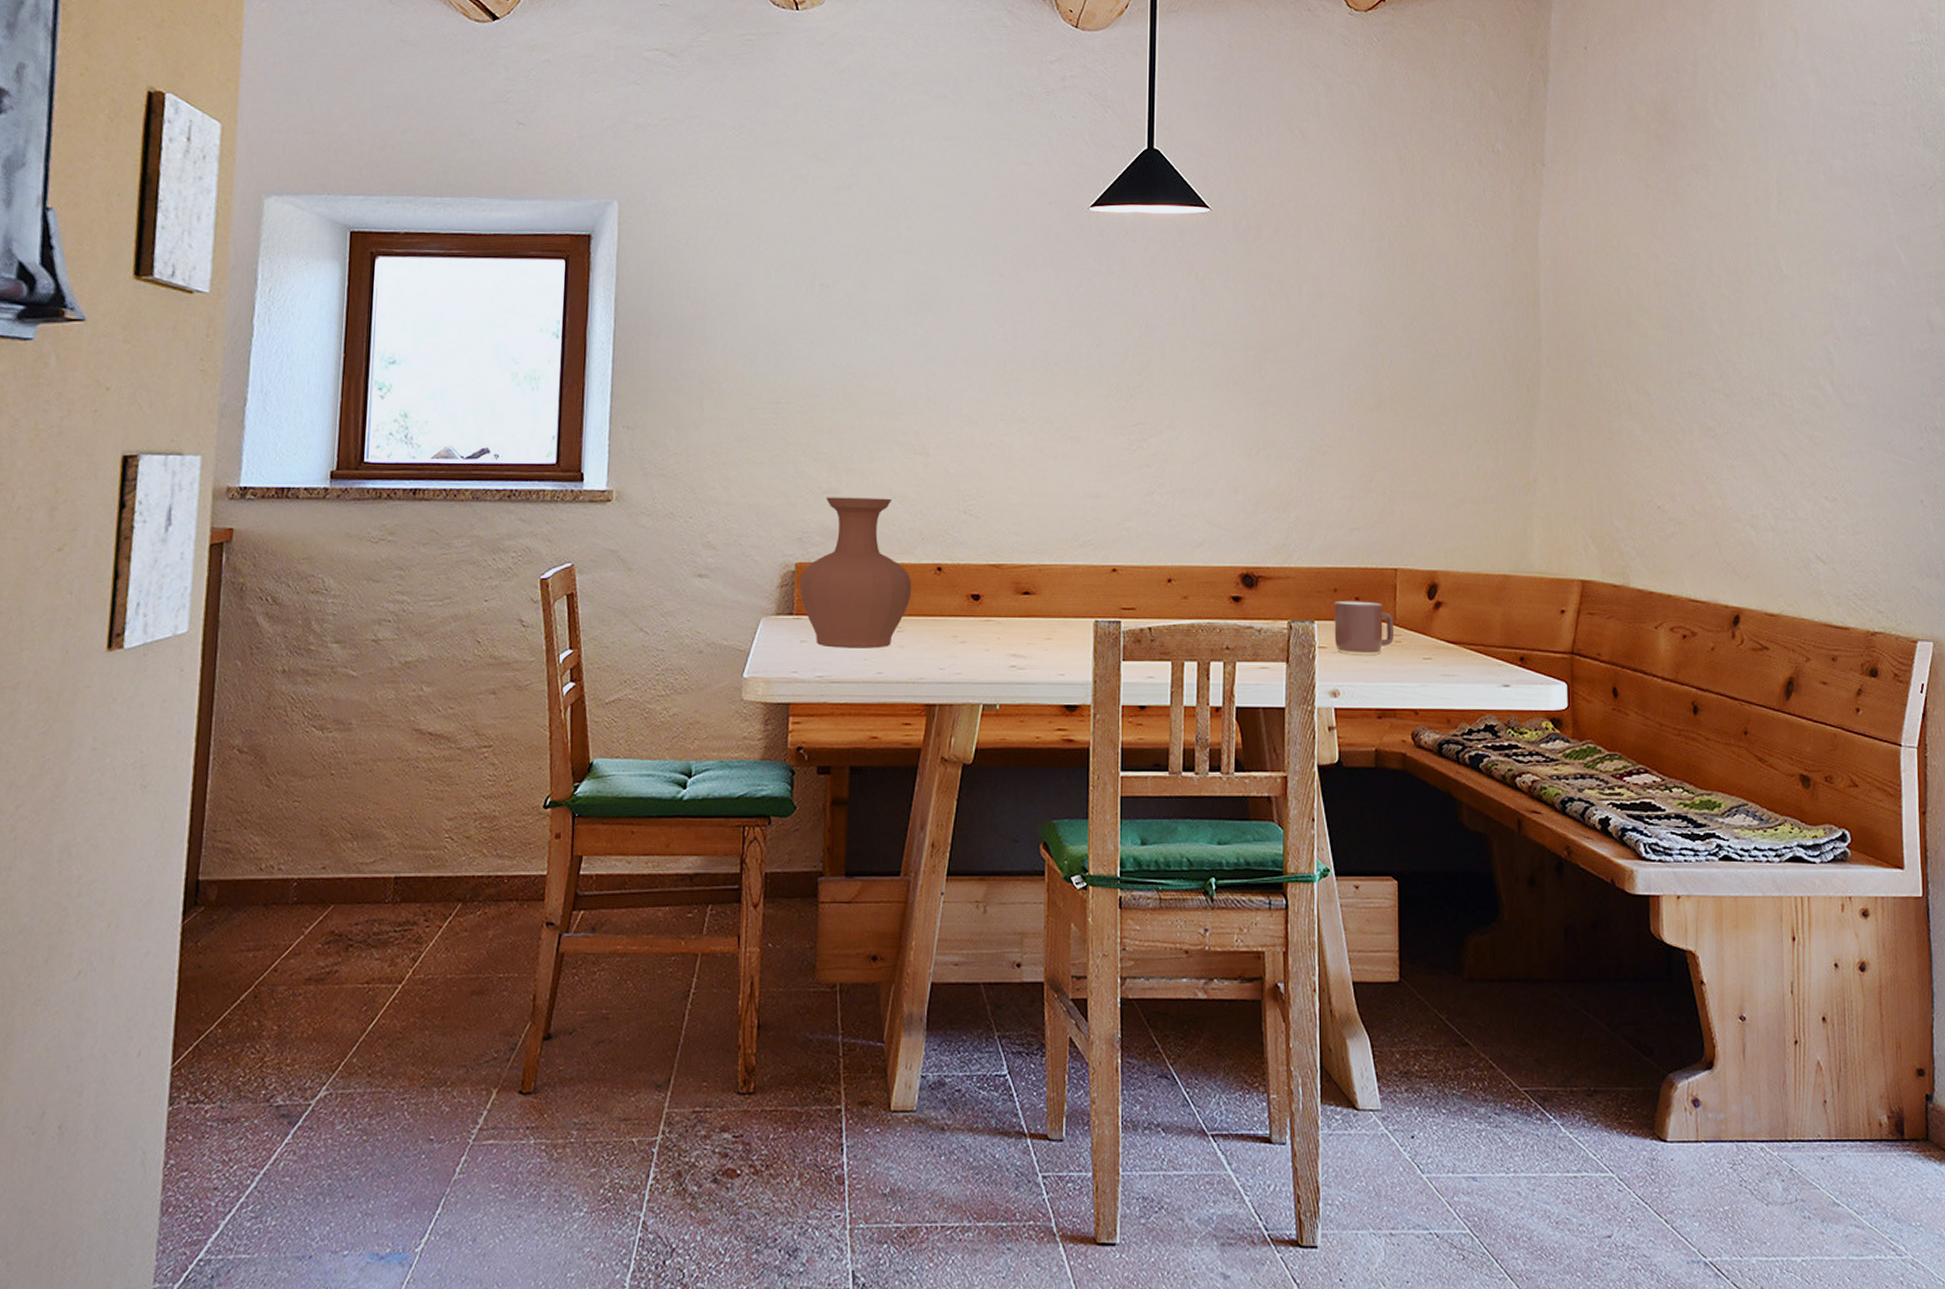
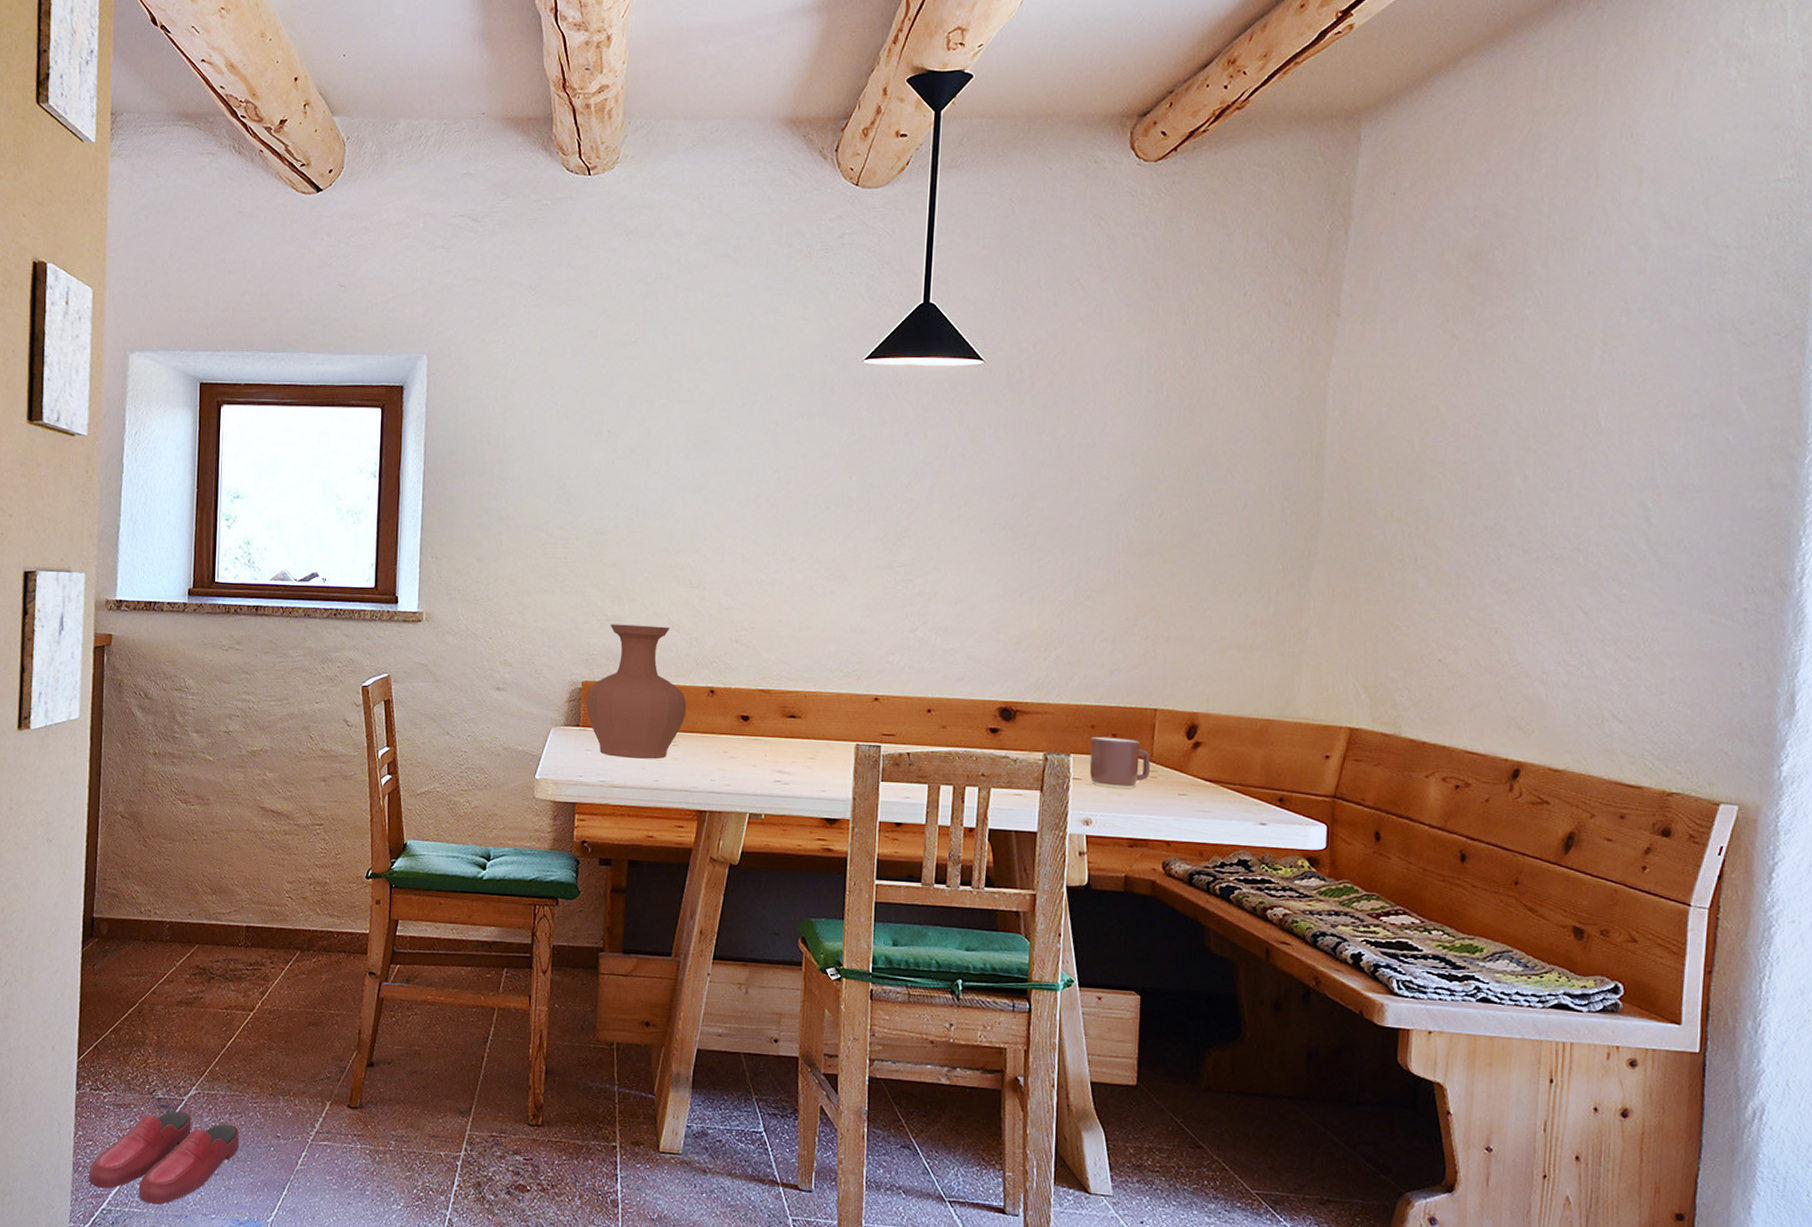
slippers: none [181,1120,381,1246] -> present [88,1111,239,1205]

